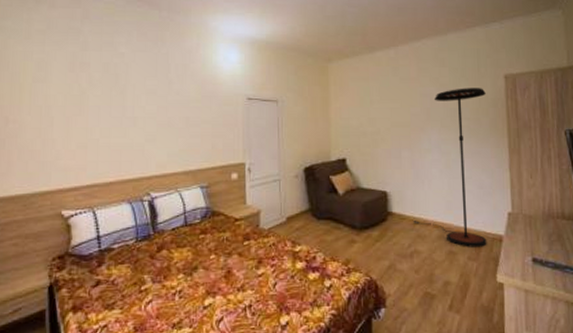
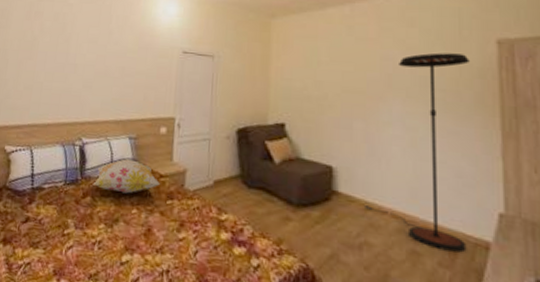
decorative pillow: none [167,208,236,241] -> present [93,159,160,194]

